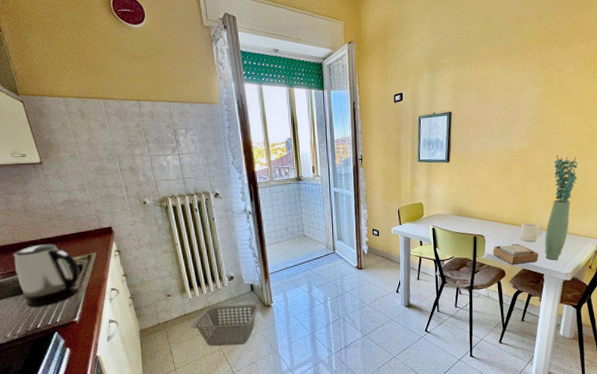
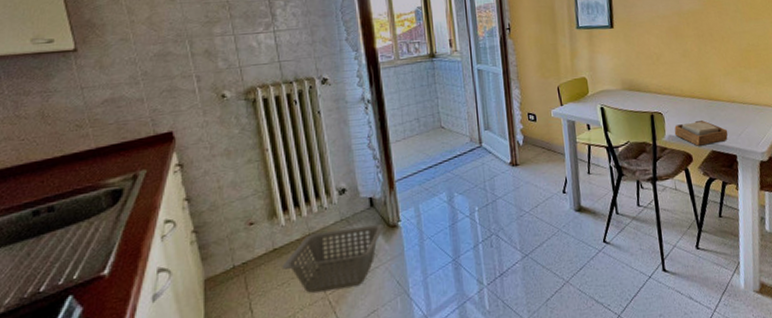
kettle: present [13,244,80,308] -> none [14,161,119,260]
mug: present [520,222,543,242] -> none [703,94,729,118]
vase: present [544,155,578,260] -> none [728,15,758,138]

